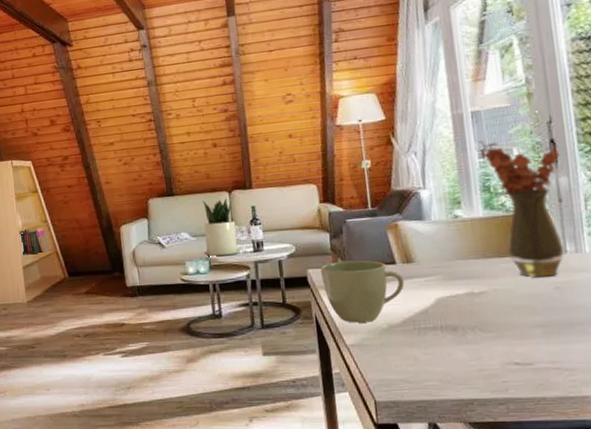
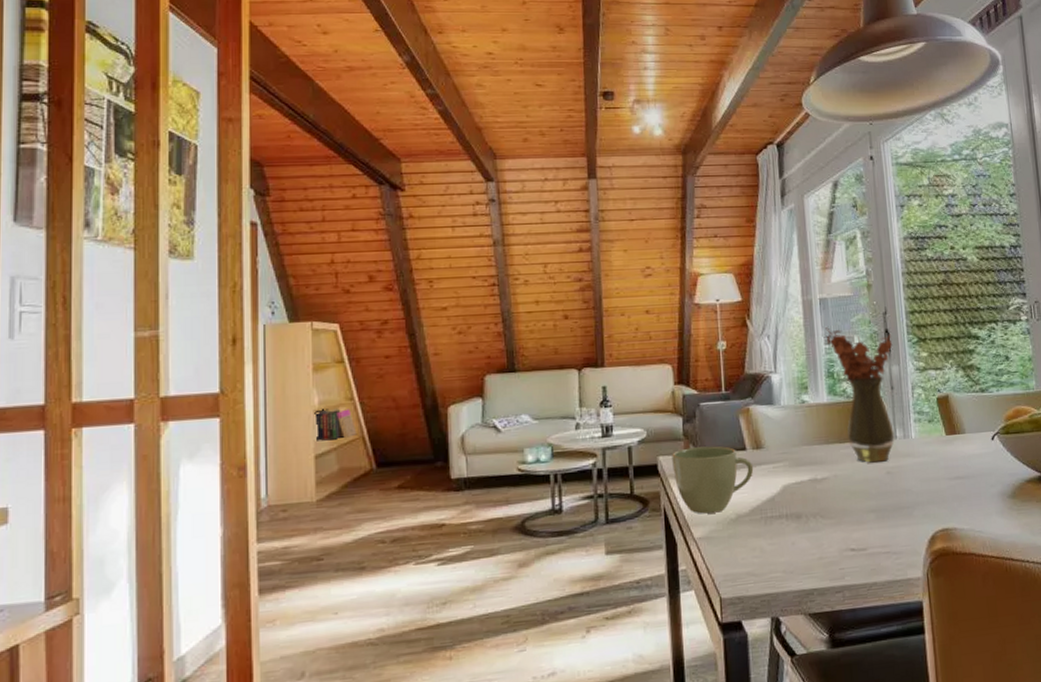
planter: present [202,197,241,257] -> none [545,375,589,443]

